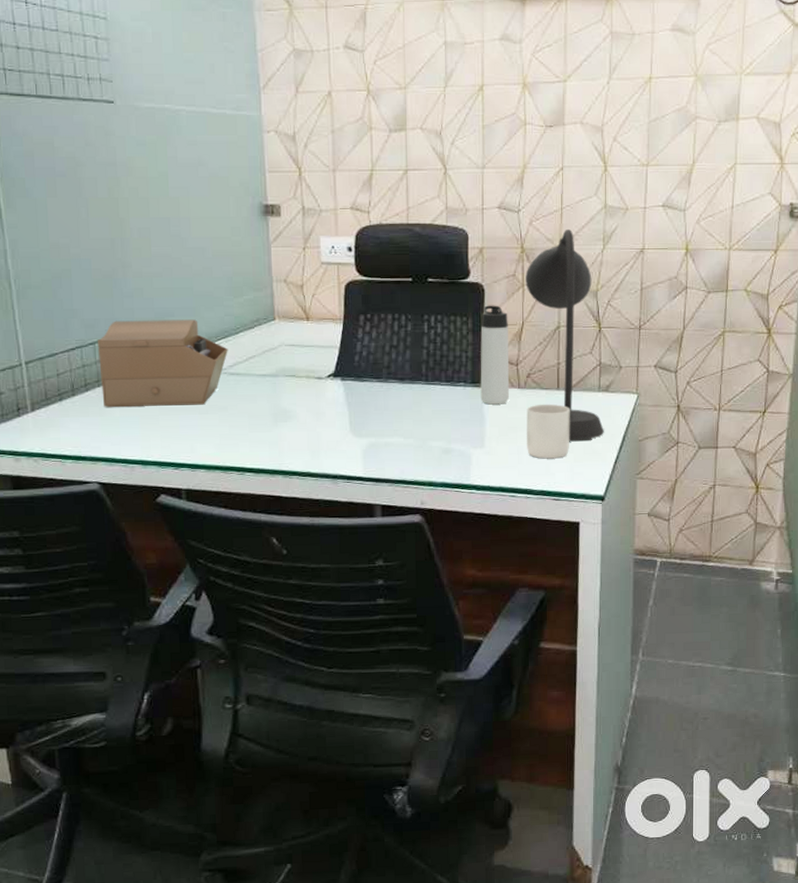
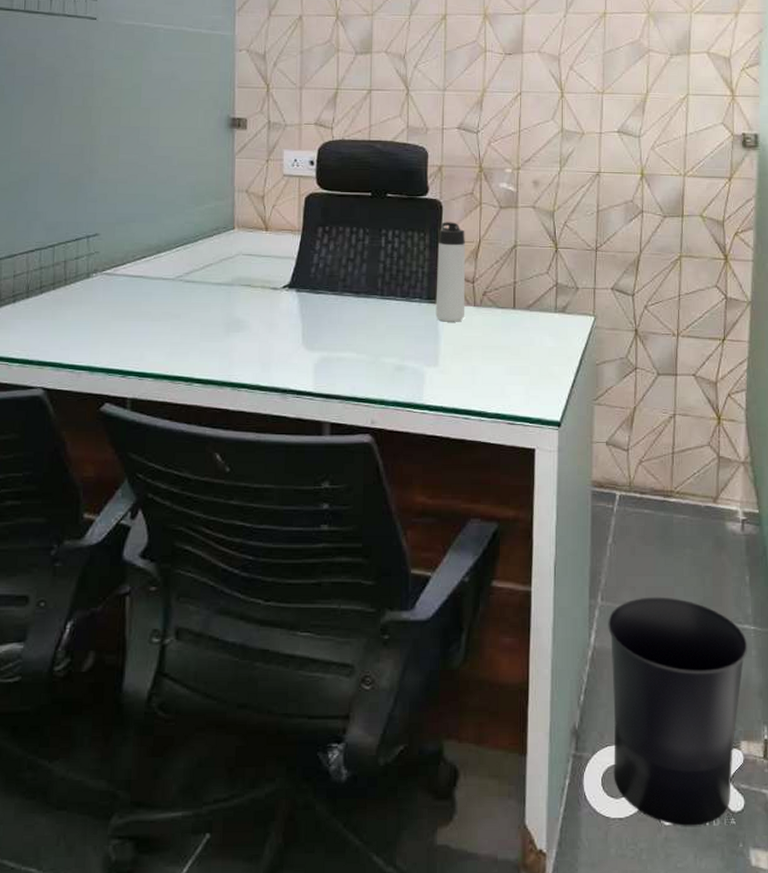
sewing box: present [97,319,228,407] -> none [56,224,186,312]
desk lamp: present [525,230,604,442] -> none [483,151,561,364]
mug: present [527,403,570,459] -> none [482,323,526,380]
waste bin: none [648,650,778,842] -> present [608,597,748,826]

